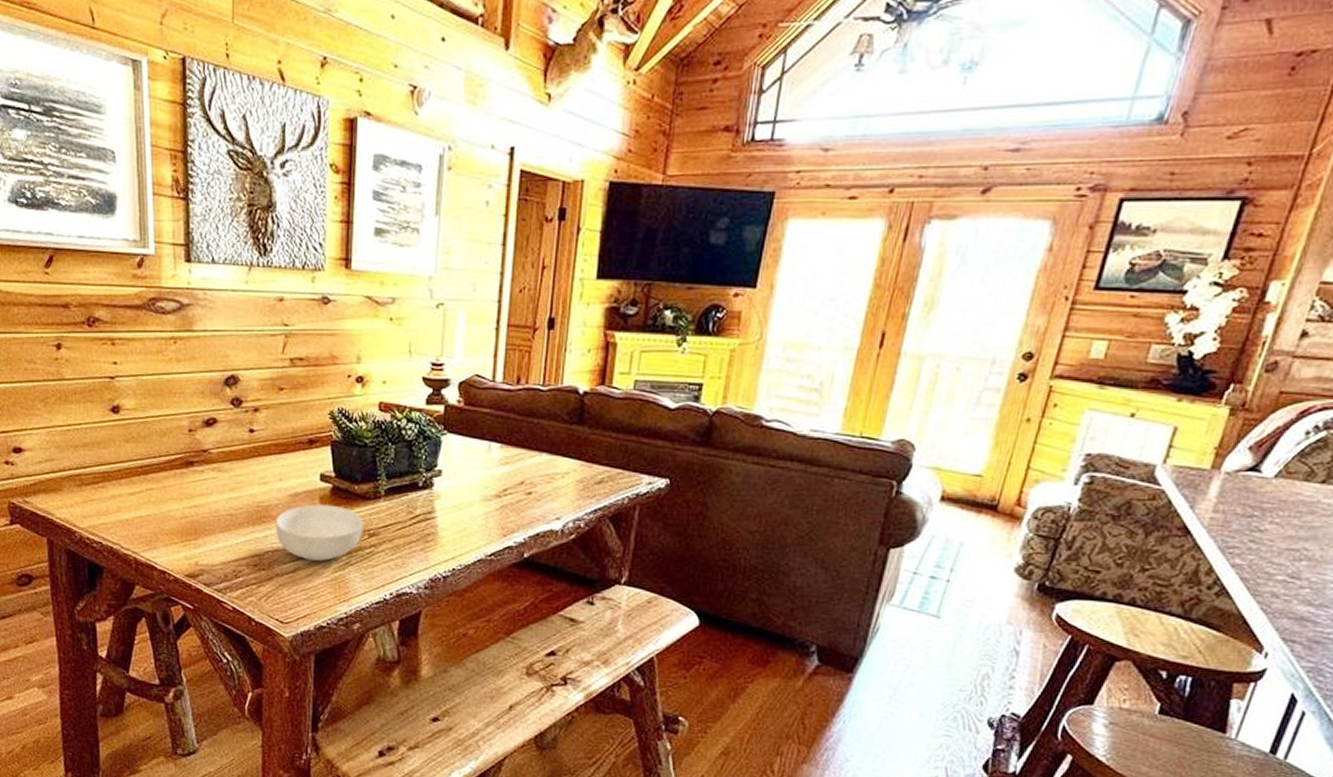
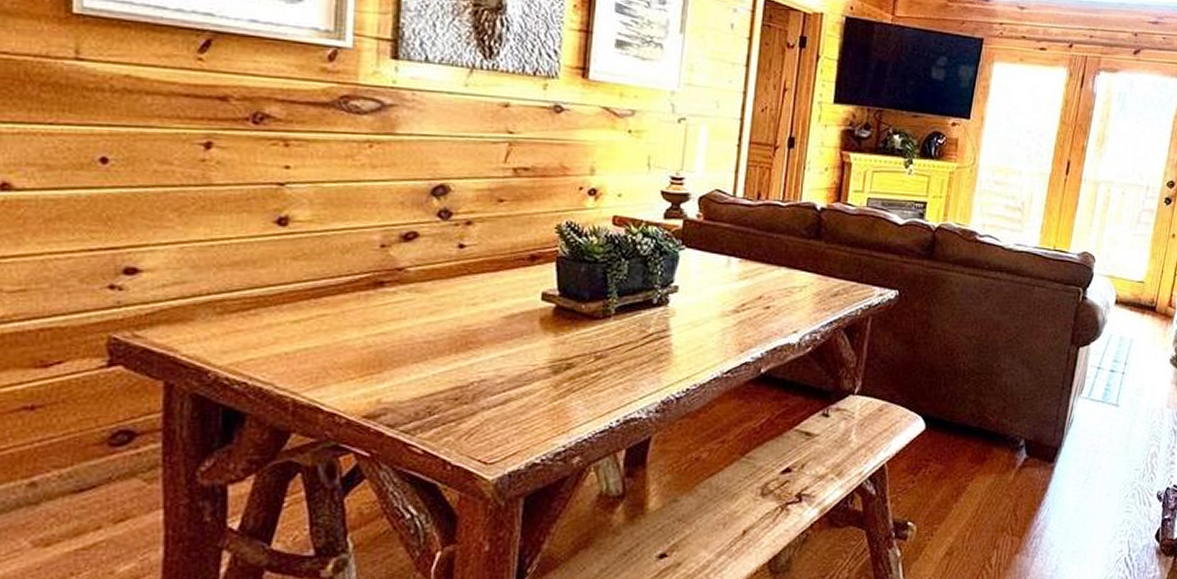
cereal bowl: present [275,504,363,561] -> none [484,327,590,389]

